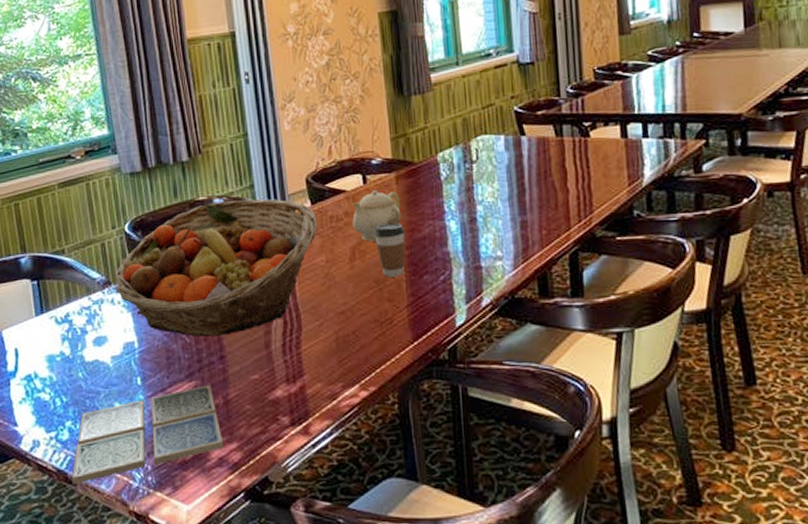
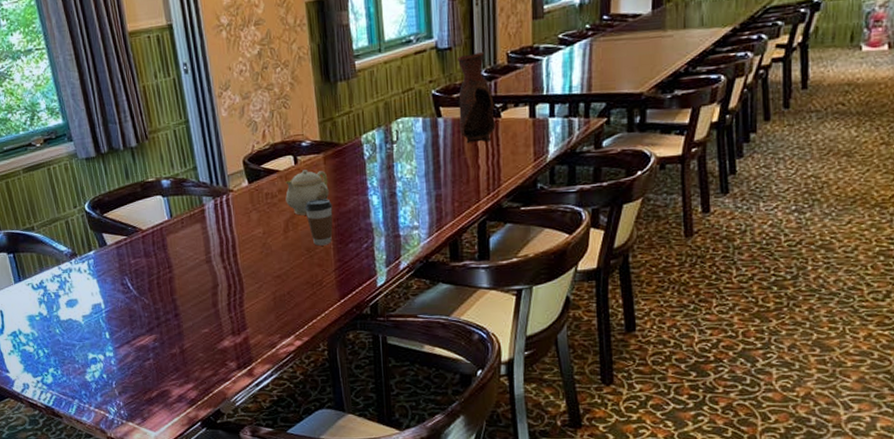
drink coaster: present [71,385,224,485] -> none [57,338,182,418]
fruit basket: present [114,199,317,337] -> none [79,179,254,298]
vase: none [540,67,585,165] -> present [456,51,496,144]

